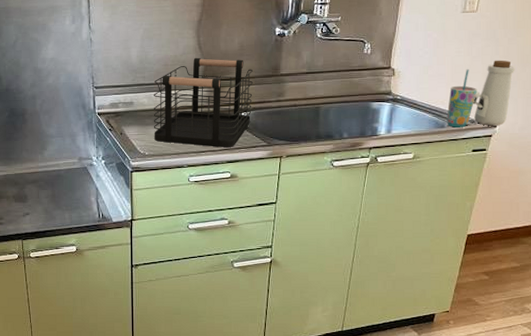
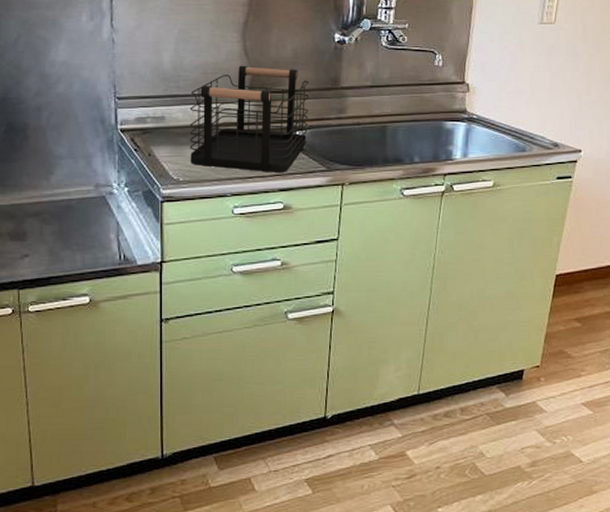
cup: present [446,69,477,128] -> none [527,86,559,153]
bottle: present [473,60,515,127] -> none [555,77,598,151]

